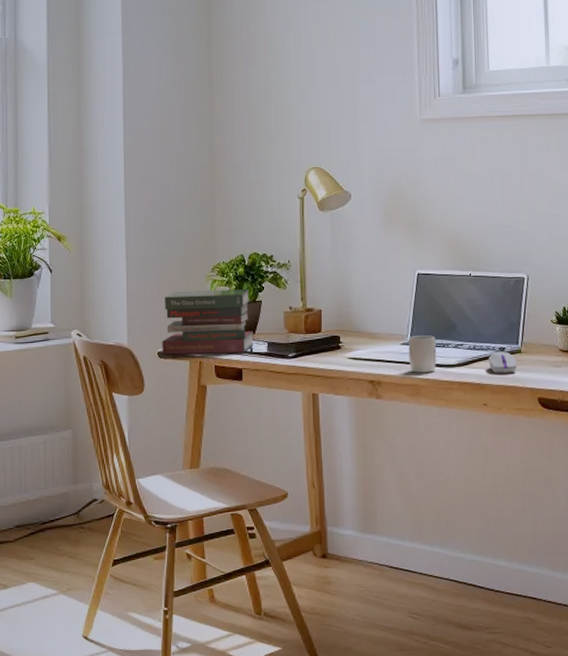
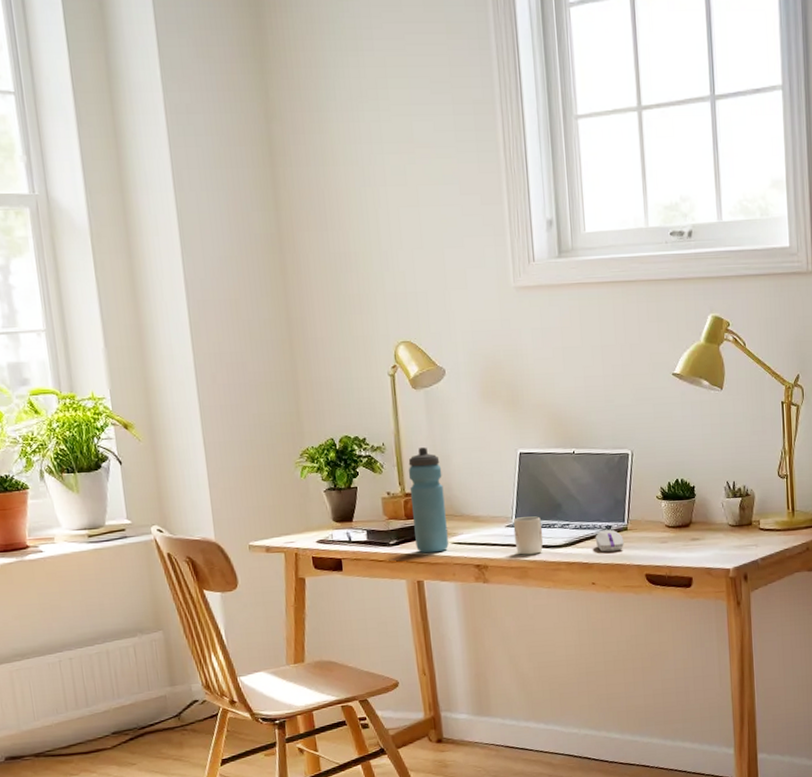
books: present [162,289,254,355] -> none [251,475,352,548]
water bottle: none [310,266,344,367] -> present [408,447,449,553]

